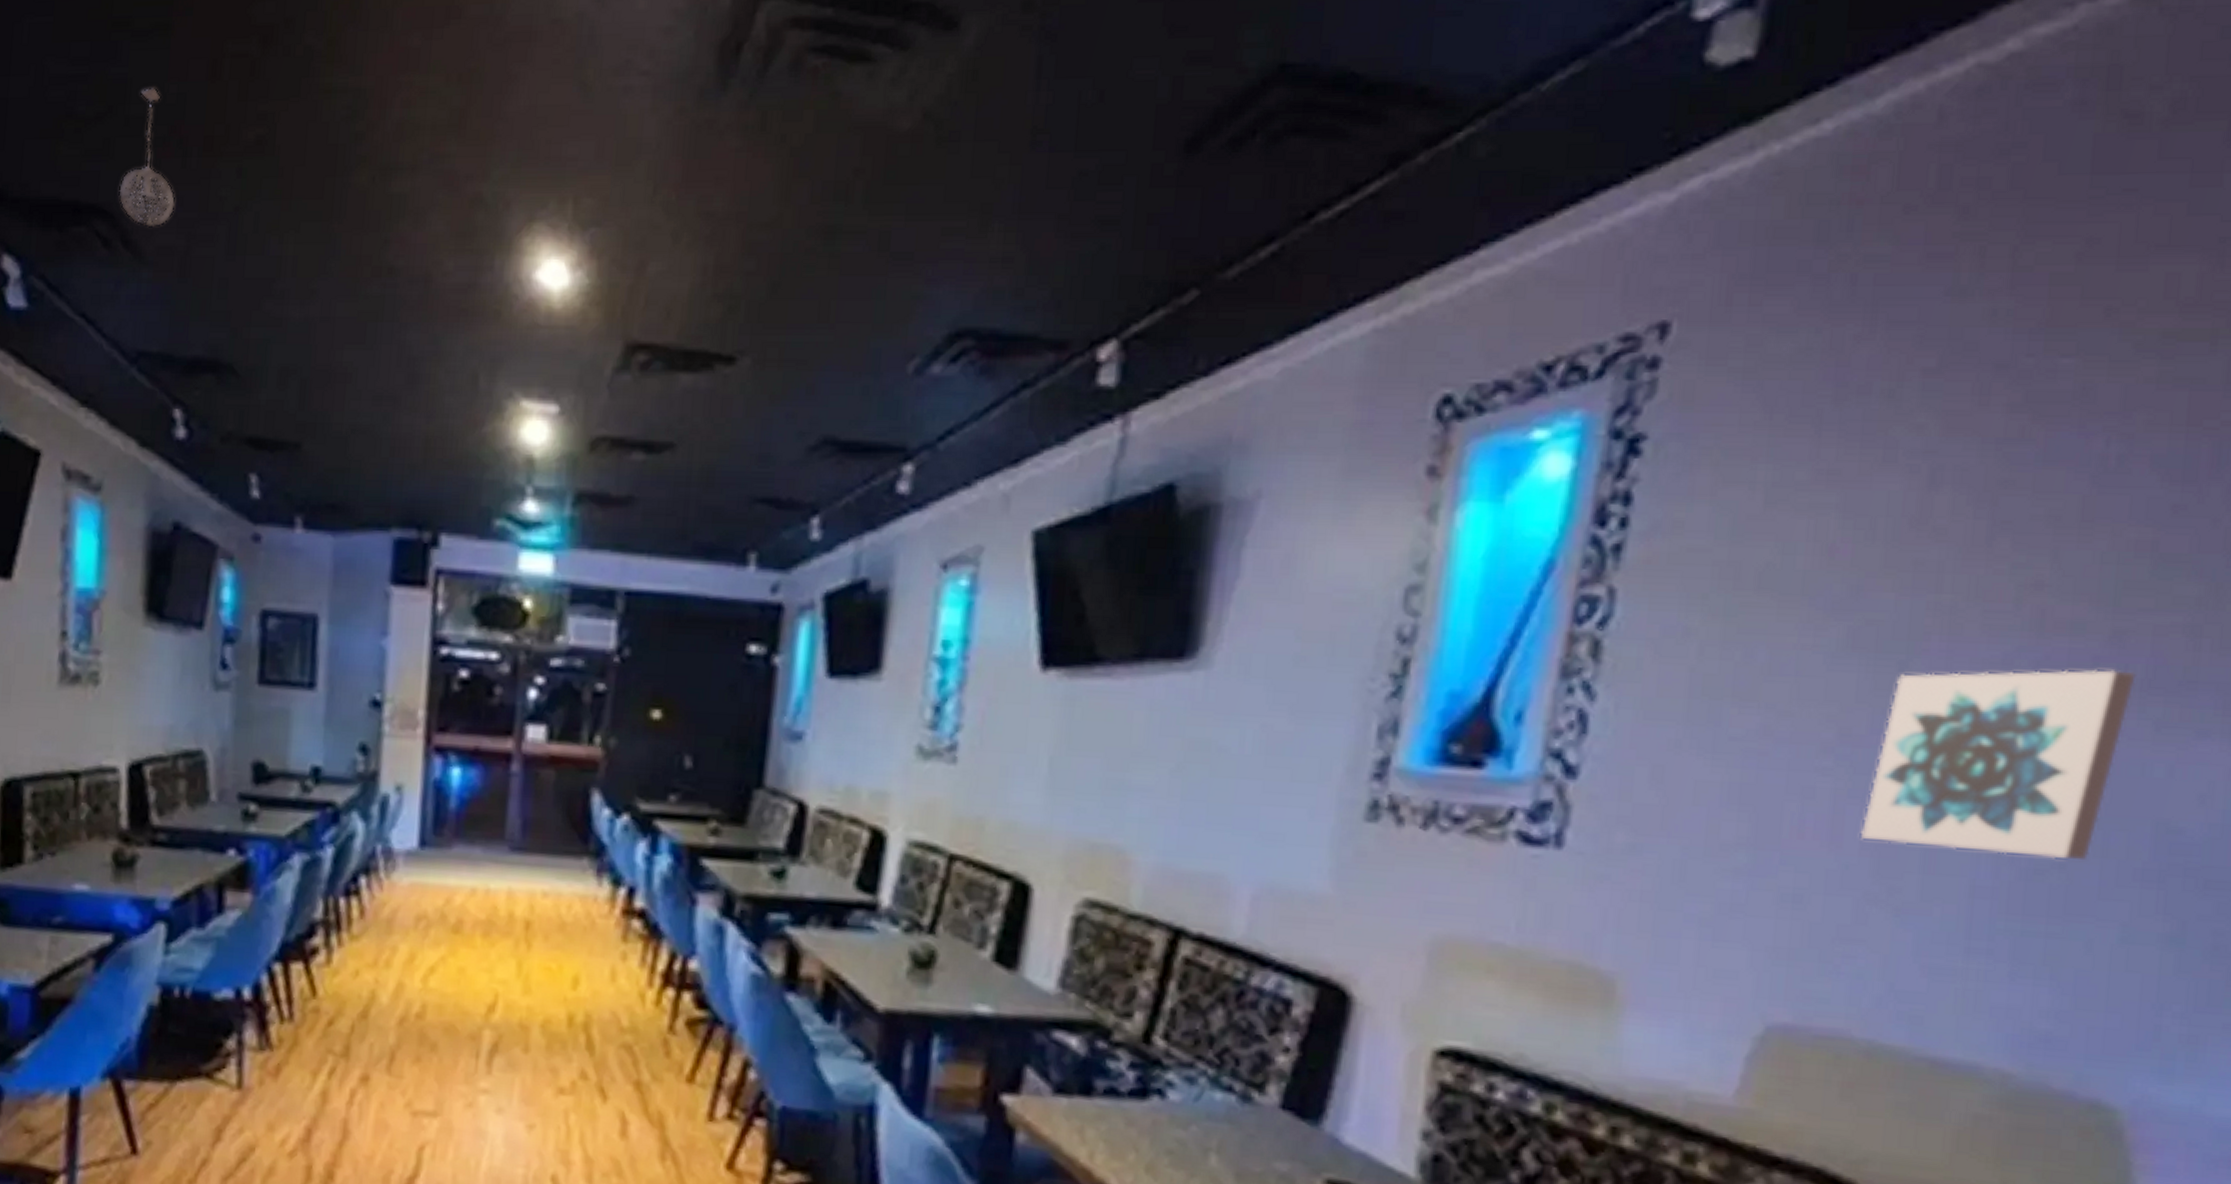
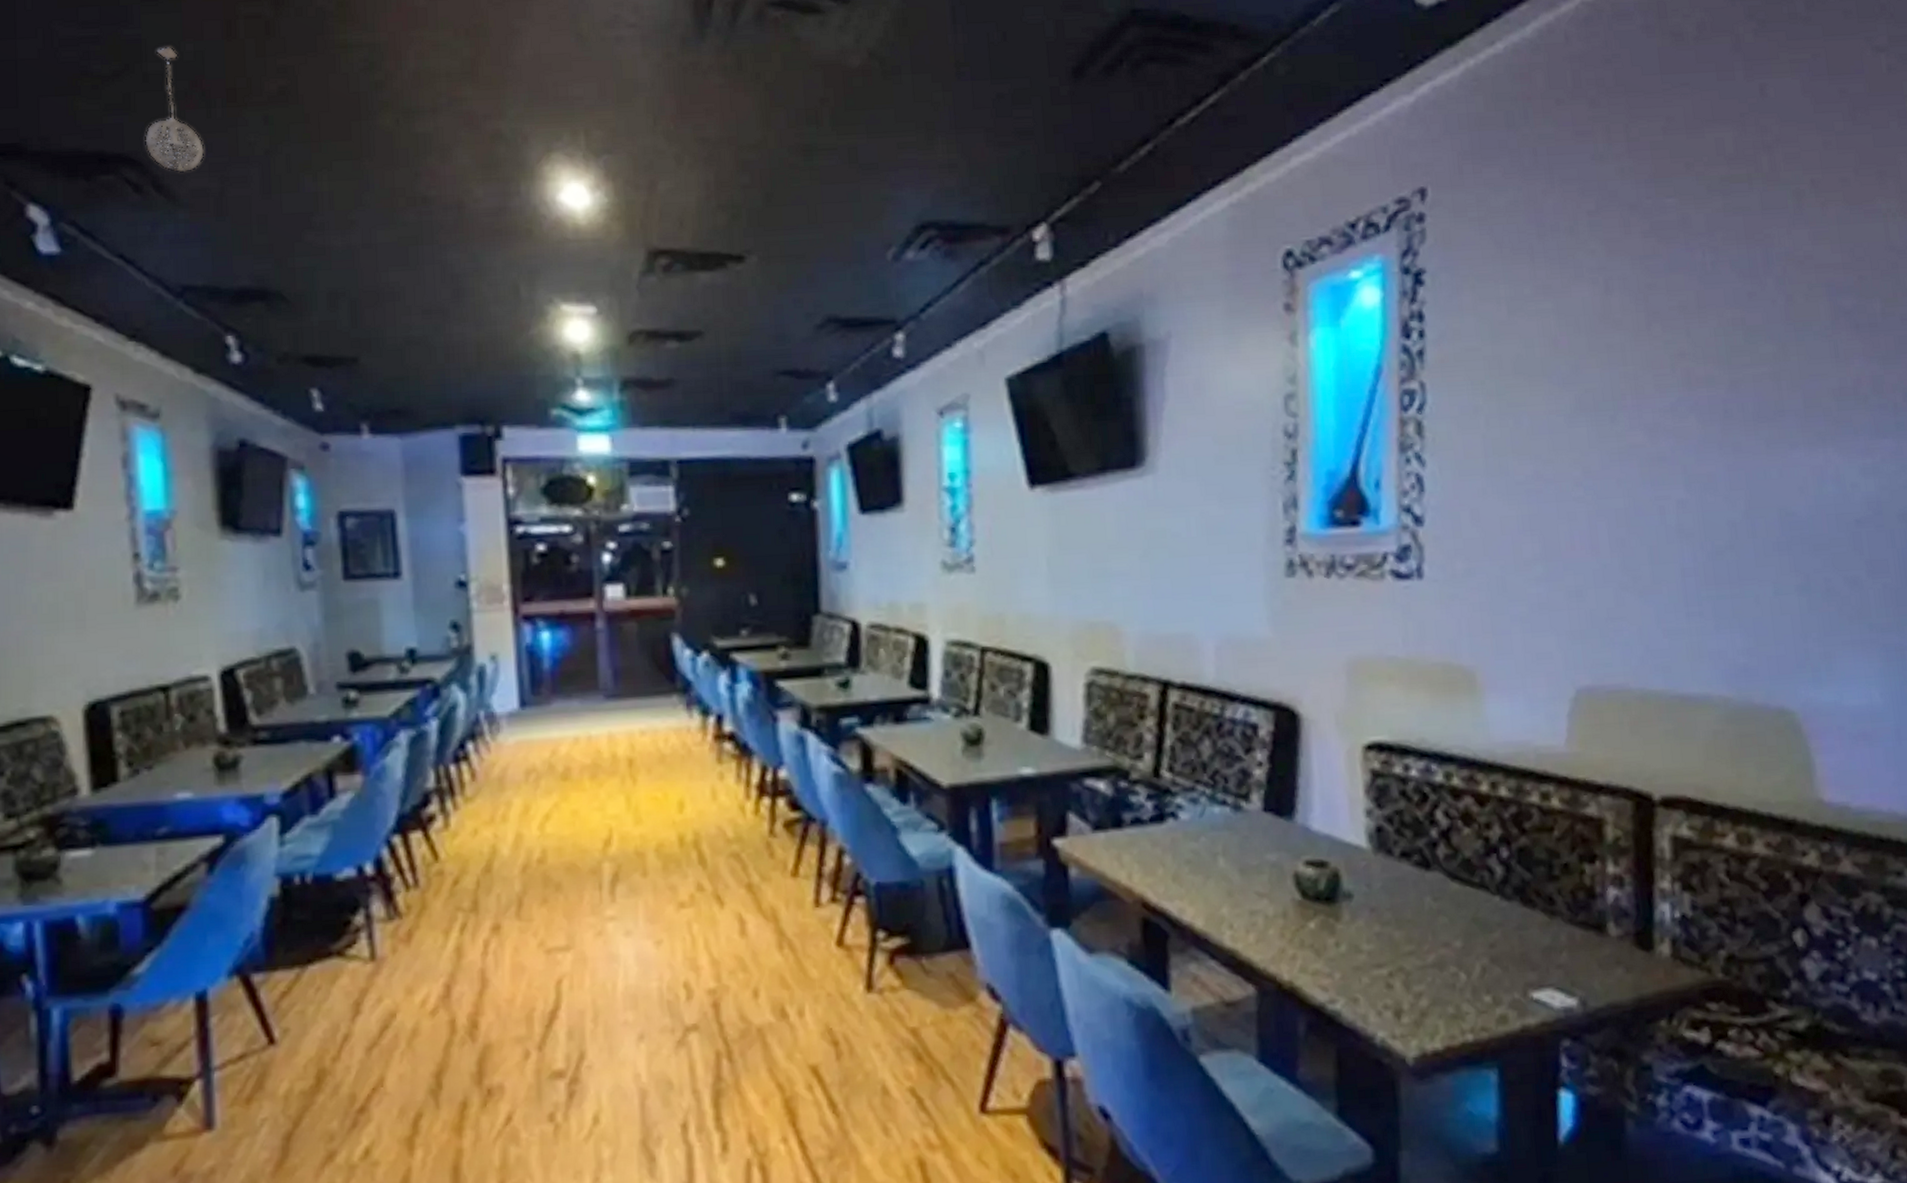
wall art: present [1860,669,2136,861] -> none [1608,407,1750,546]

